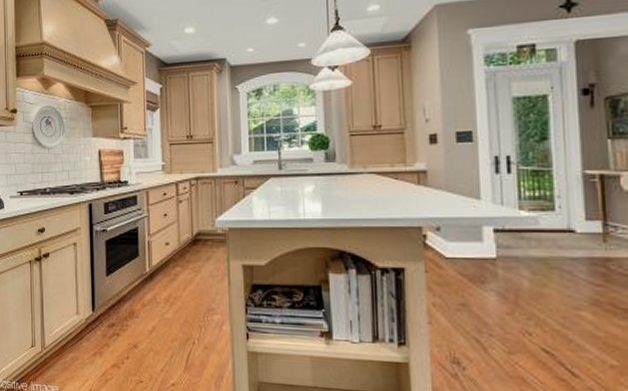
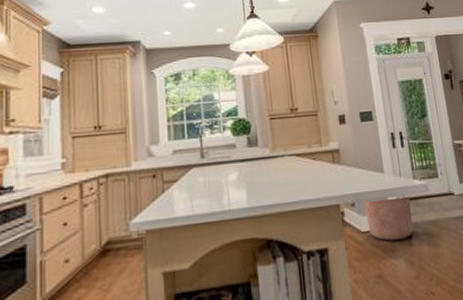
planter: none [451,225,513,272] -> present [363,197,413,241]

